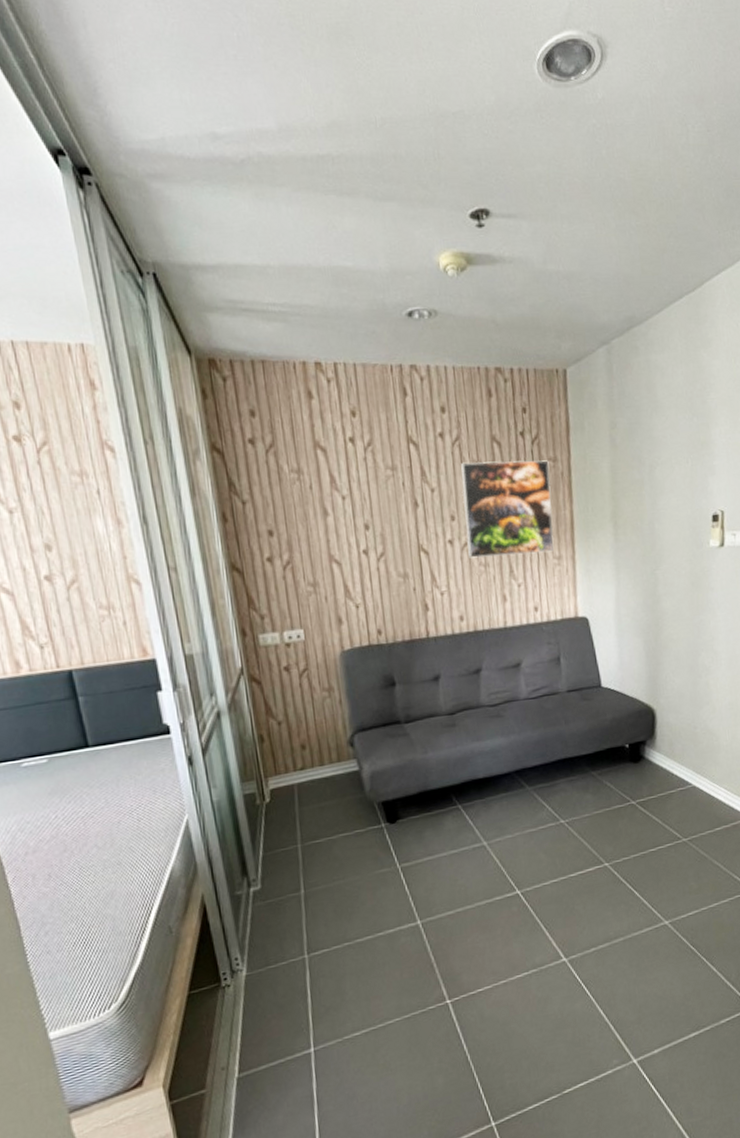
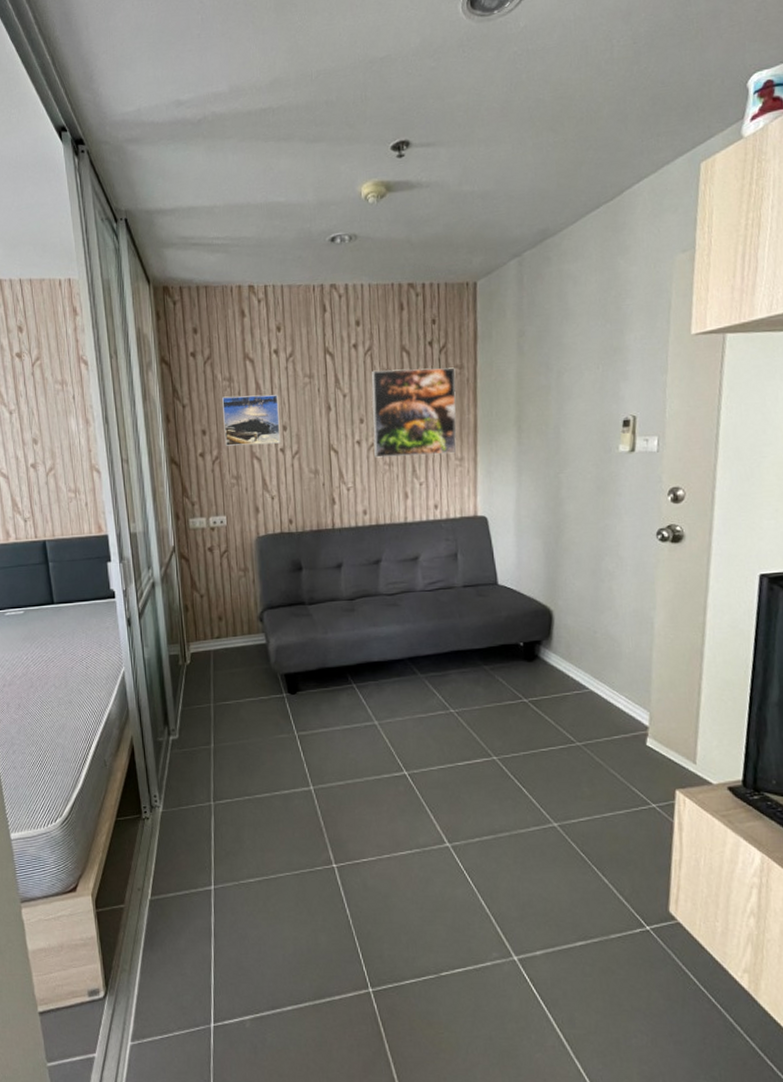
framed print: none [291,488,363,549] -> present [222,394,281,446]

